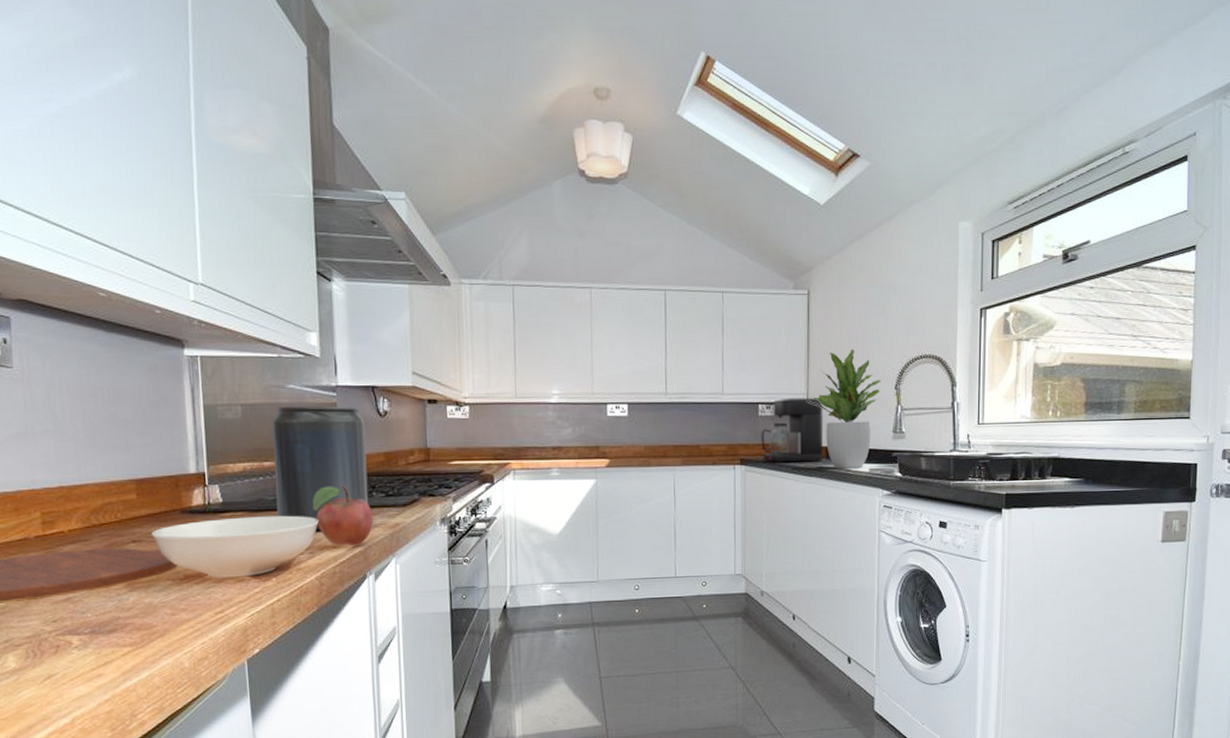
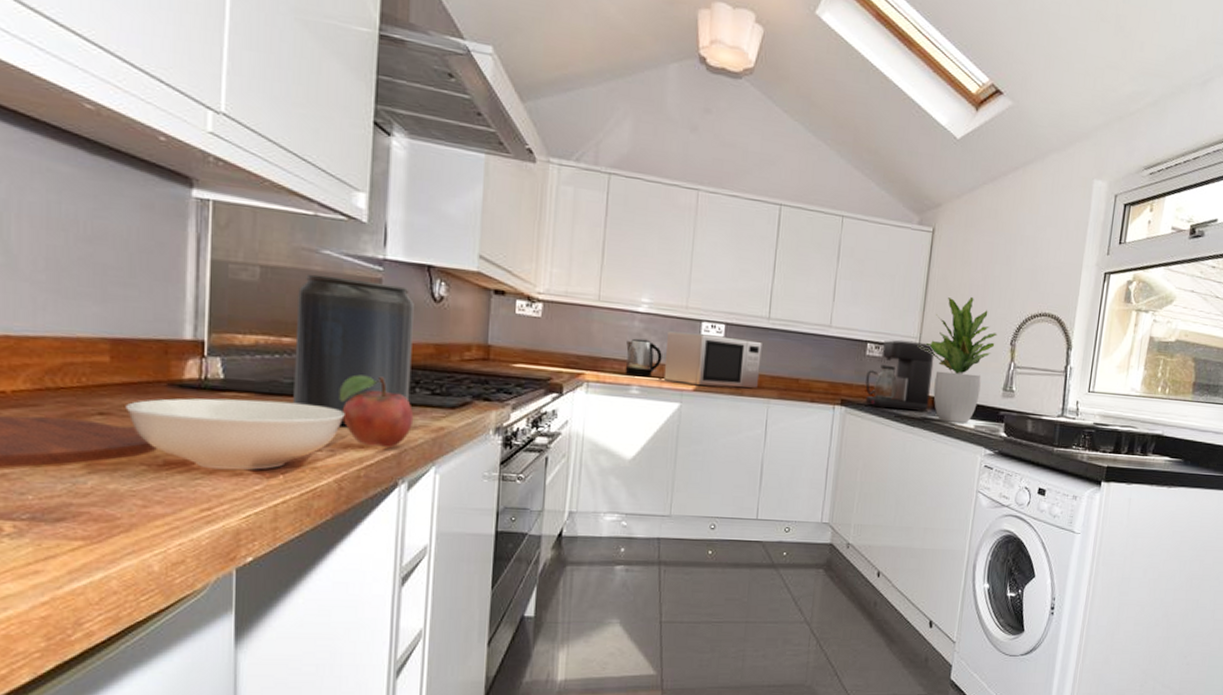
kettle: none [543,426,576,460] -> present [625,338,662,378]
microwave: none [578,415,664,462] -> present [663,331,762,389]

